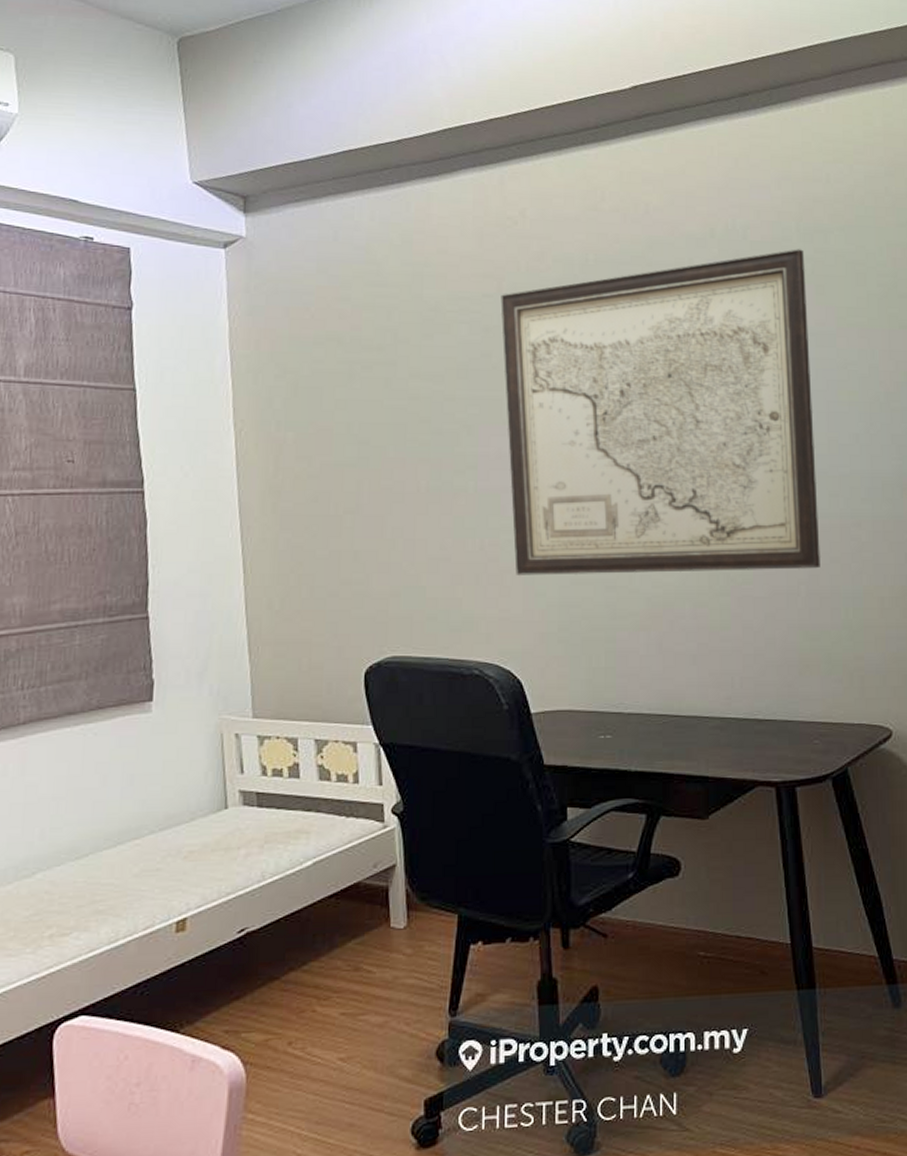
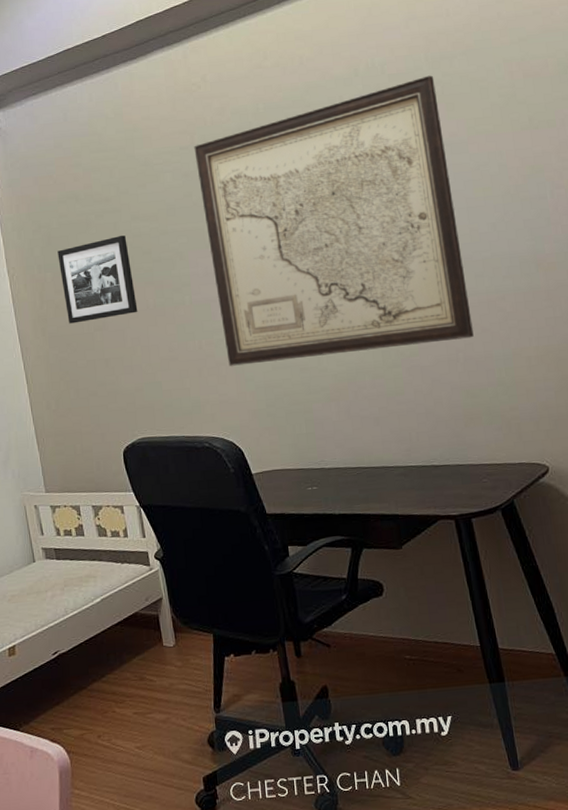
picture frame: none [305,396,405,501] -> present [57,235,138,324]

